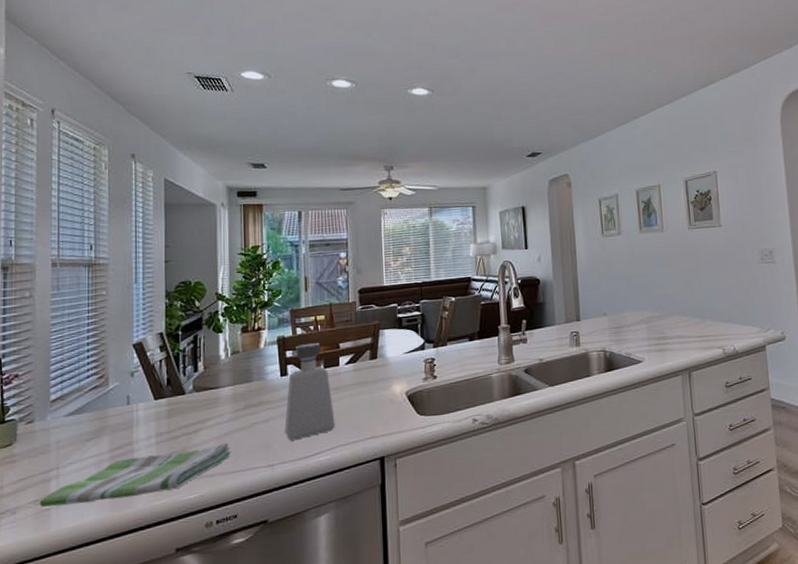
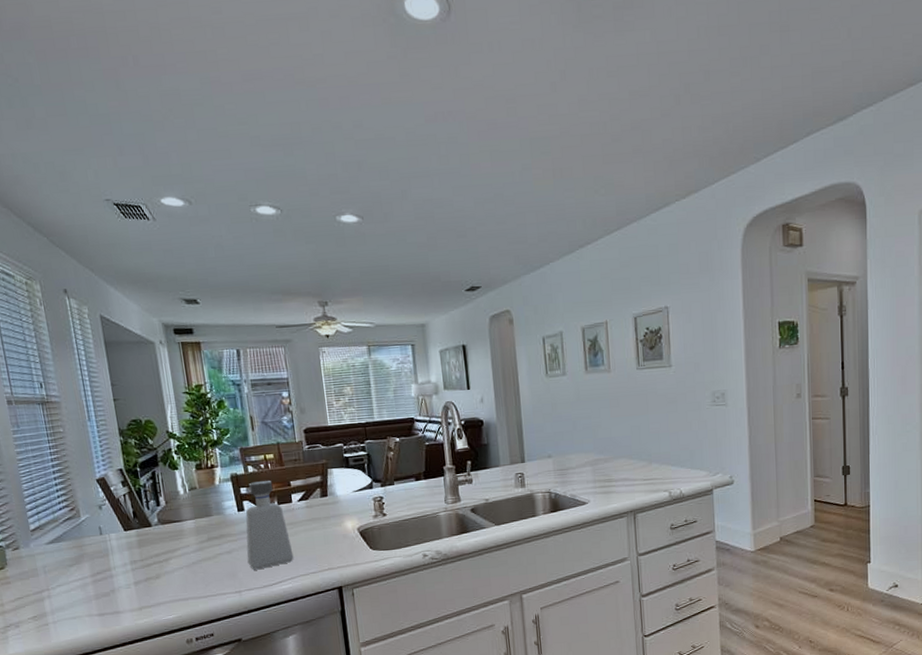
dish towel: present [39,443,231,507] -> none [37,571,202,622]

